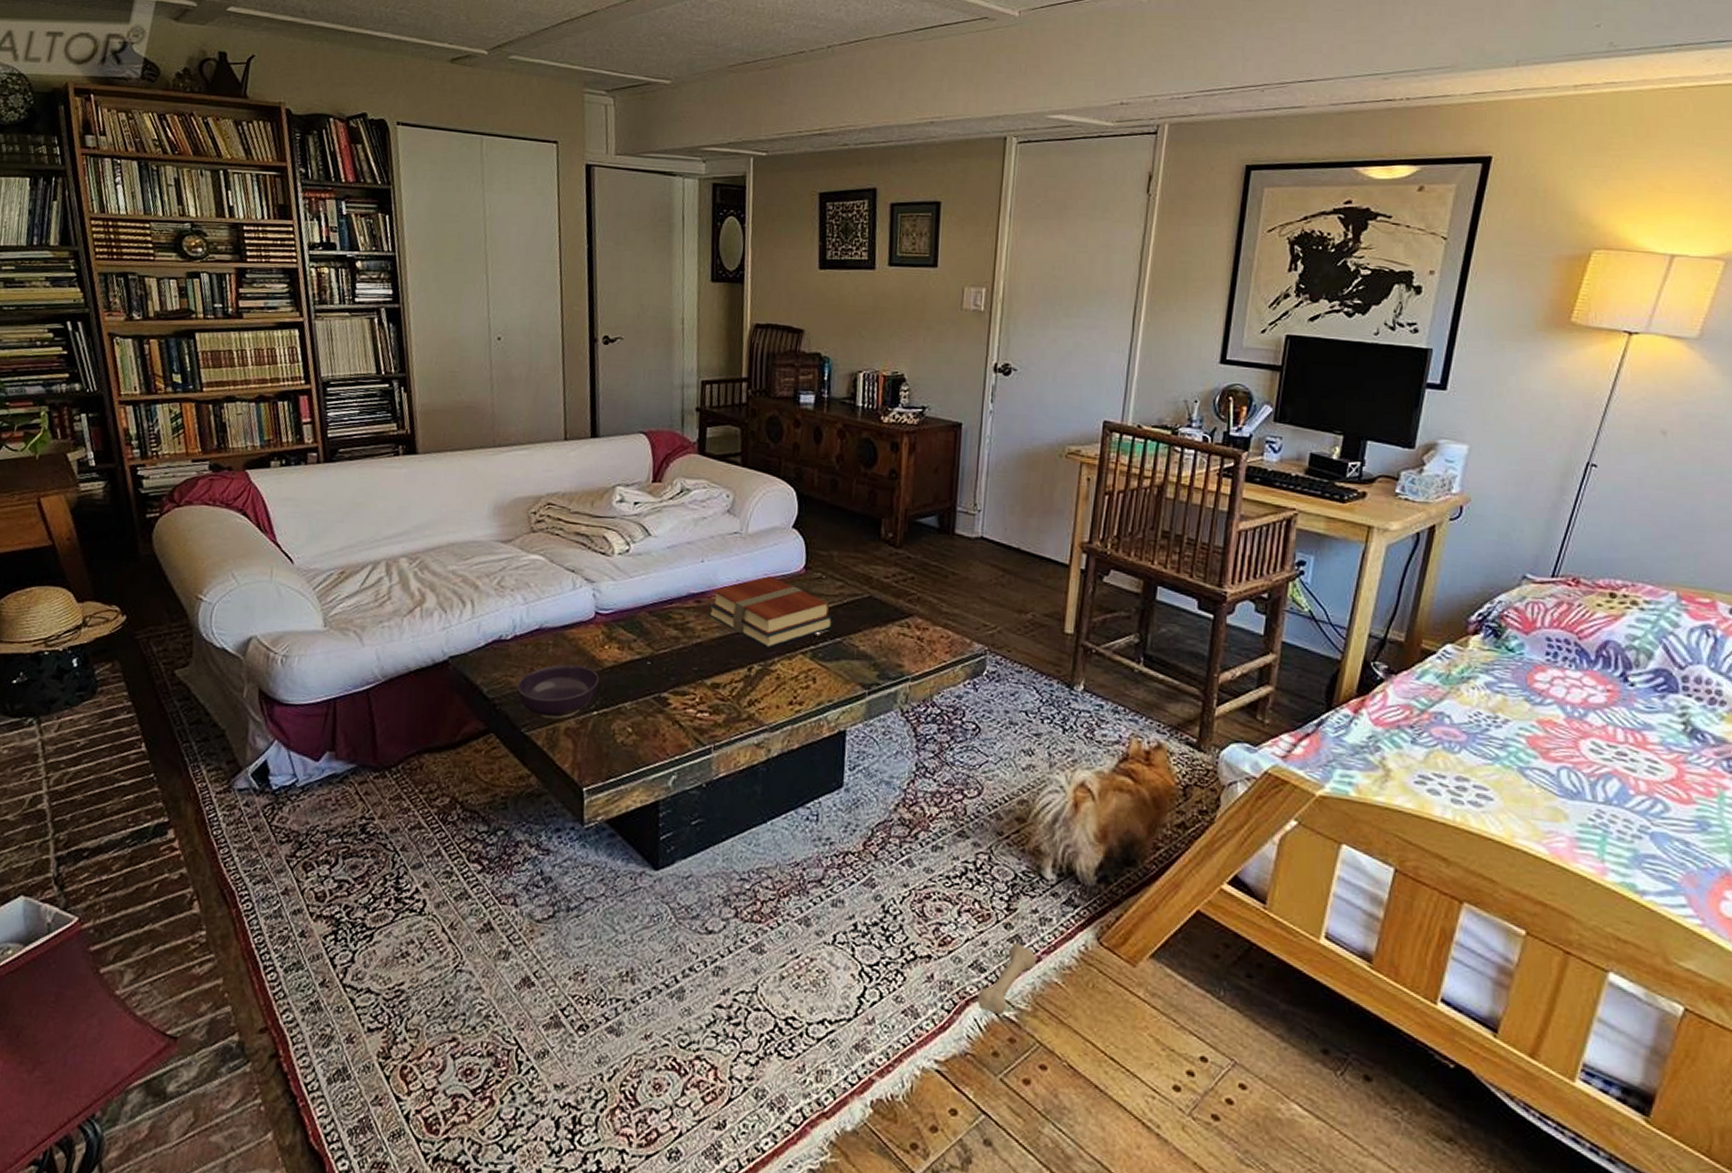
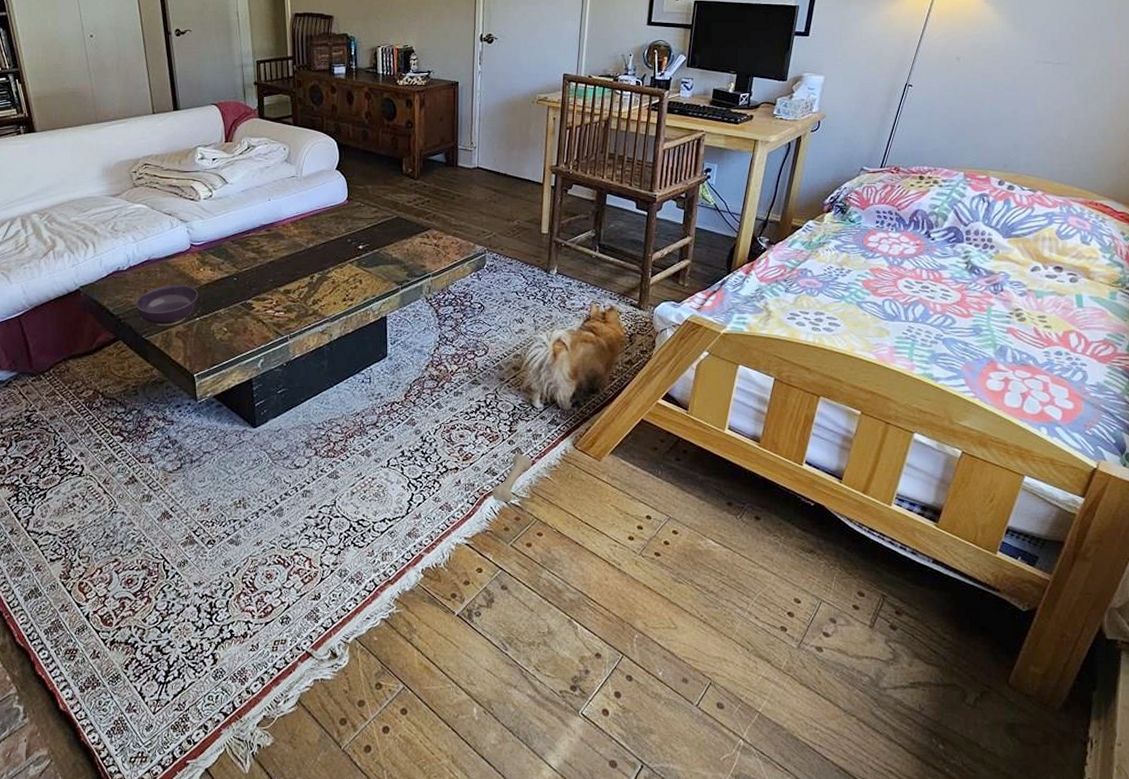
books: present [708,575,833,648] -> none [277,207,372,260]

